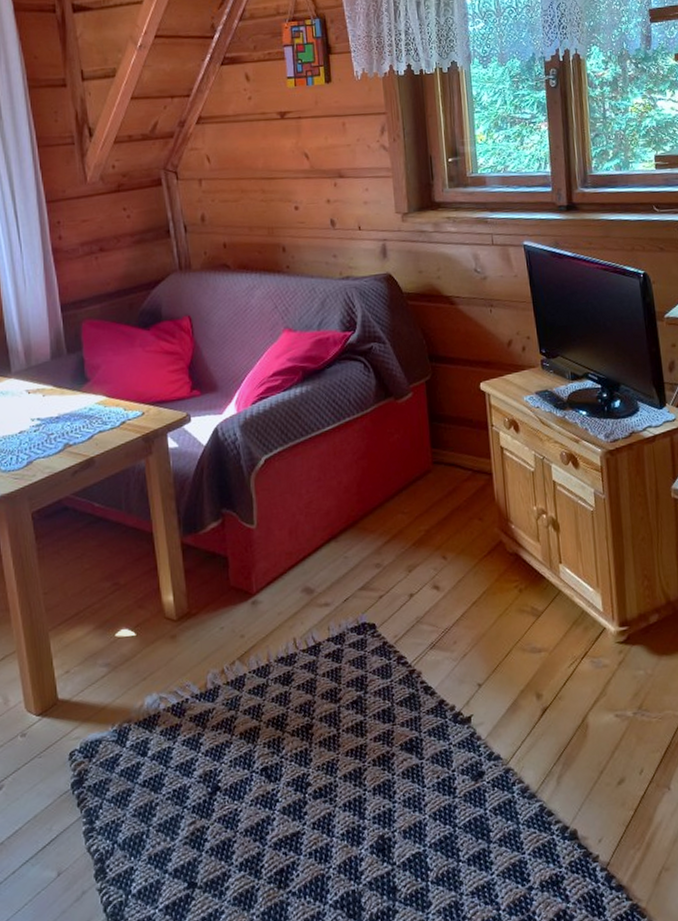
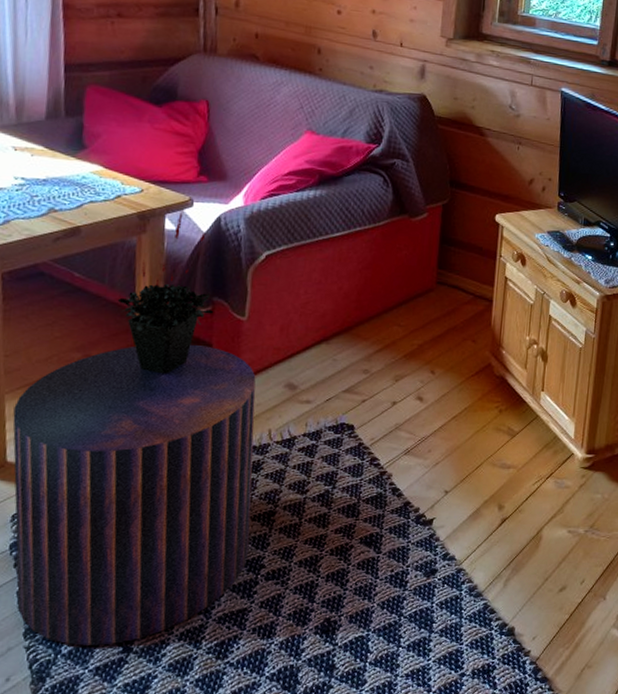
stool: none [58,559,293,884] -> present [13,344,256,646]
potted plant: none [135,426,225,594] -> present [117,210,214,374]

